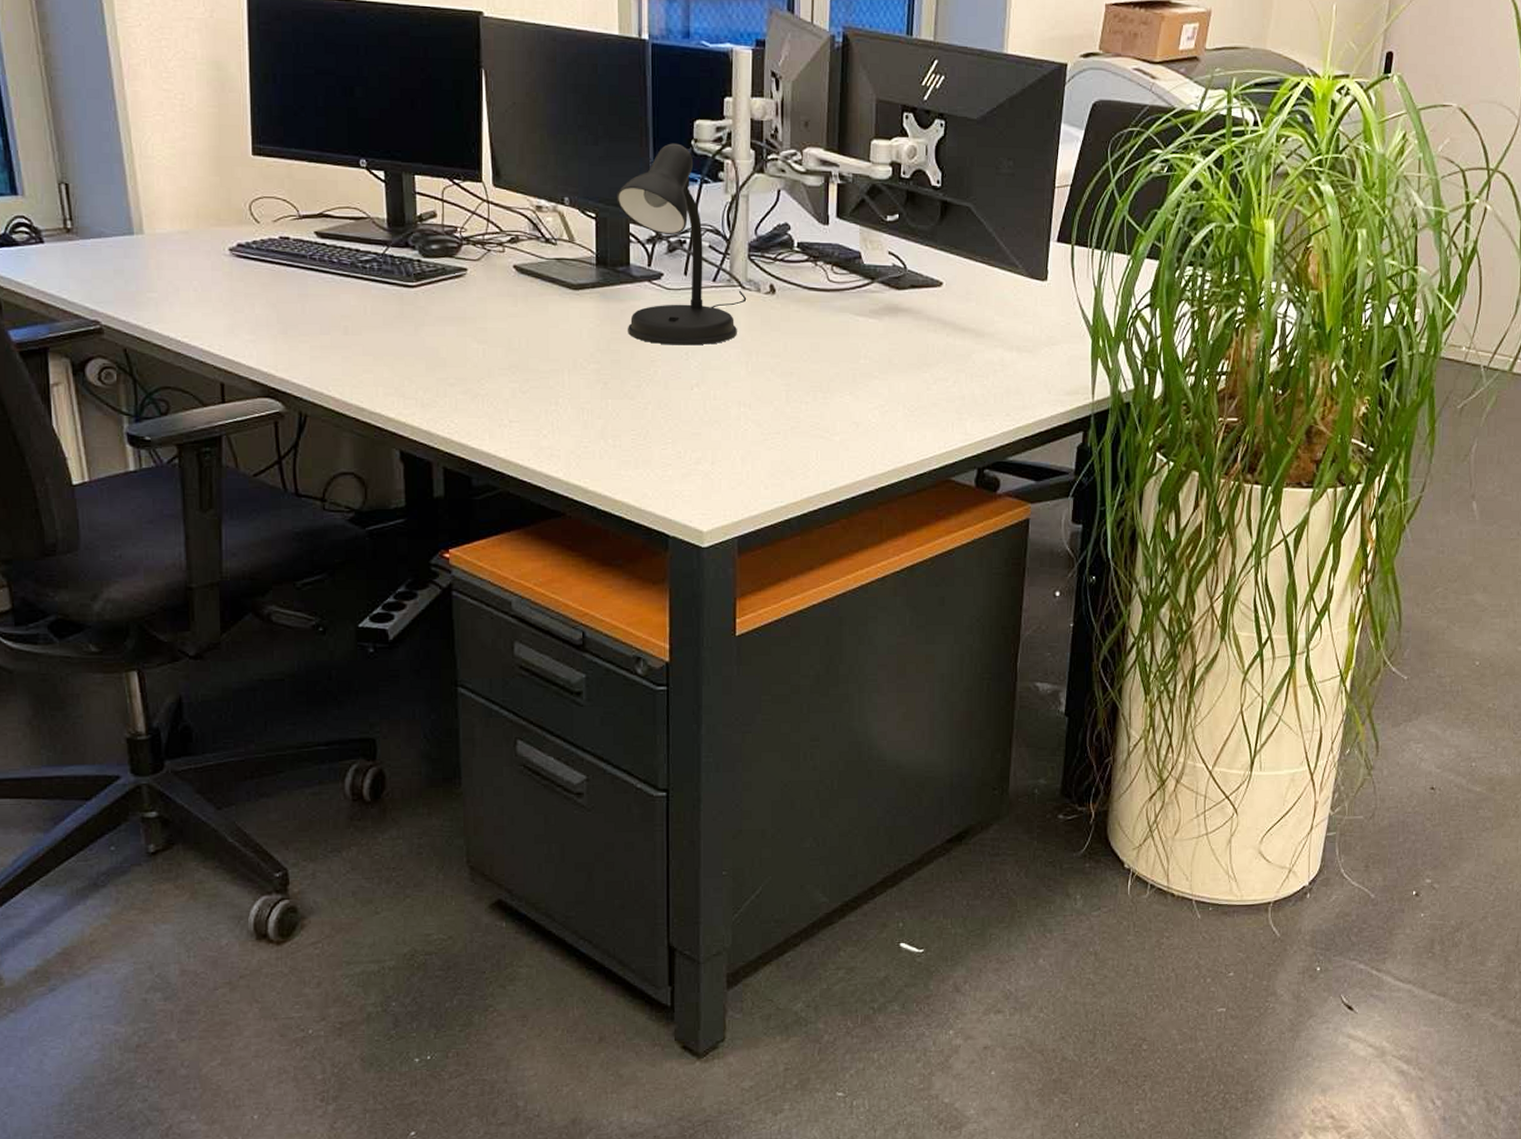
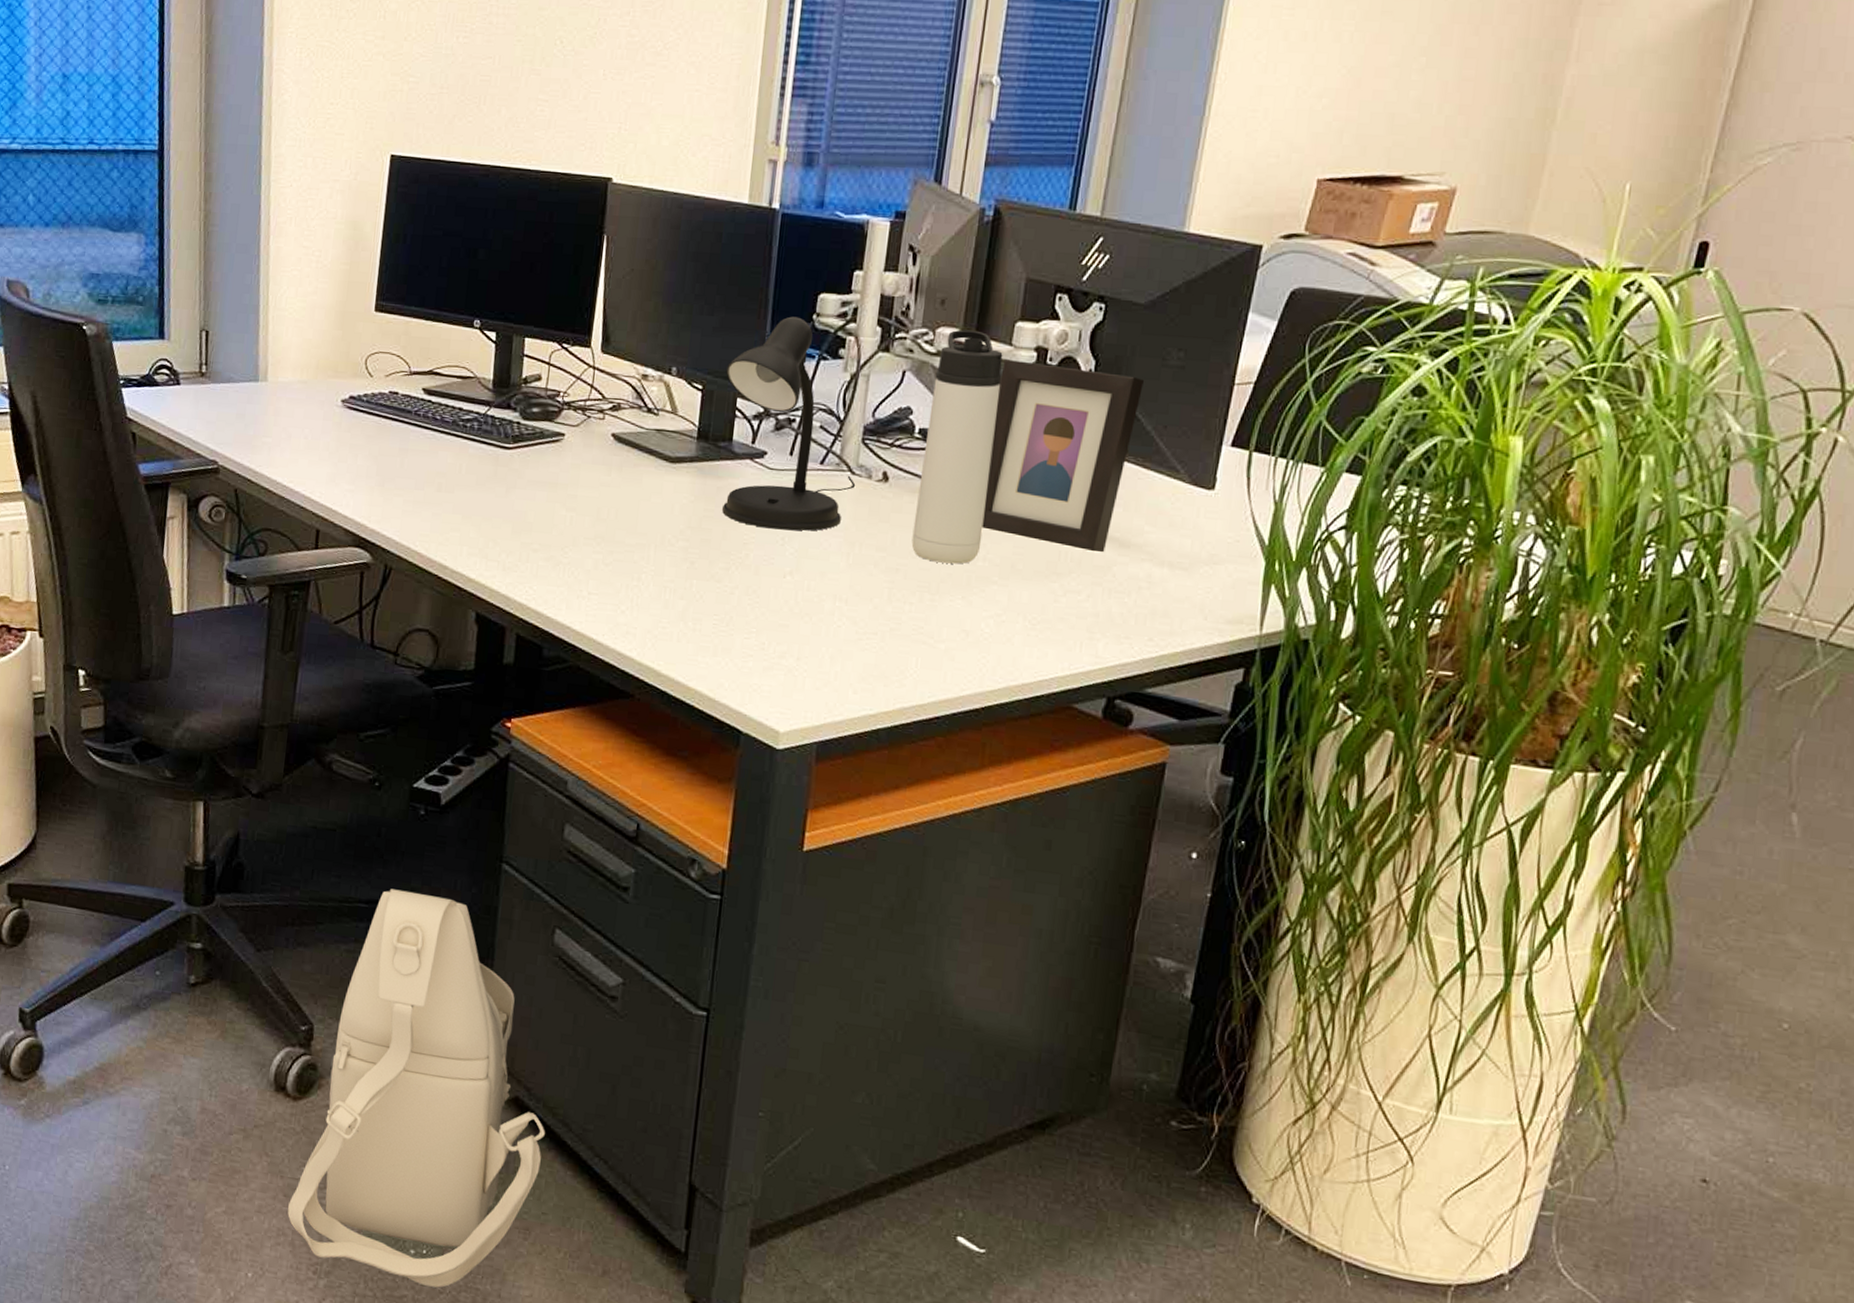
shoulder bag: none [285,727,530,1089] -> present [287,888,545,1288]
thermos bottle: none [801,149,864,364] -> present [911,329,1003,564]
picture frame: none [860,174,982,343] -> present [982,358,1144,553]

